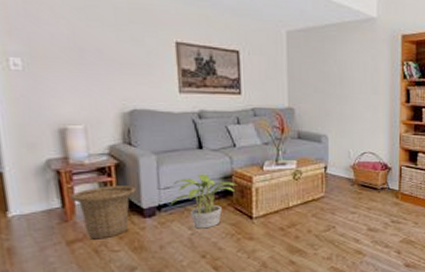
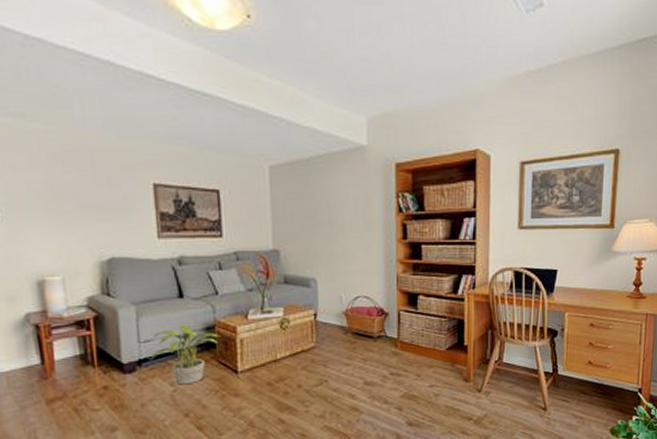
basket: present [69,186,136,240] -> none [48,339,115,398]

